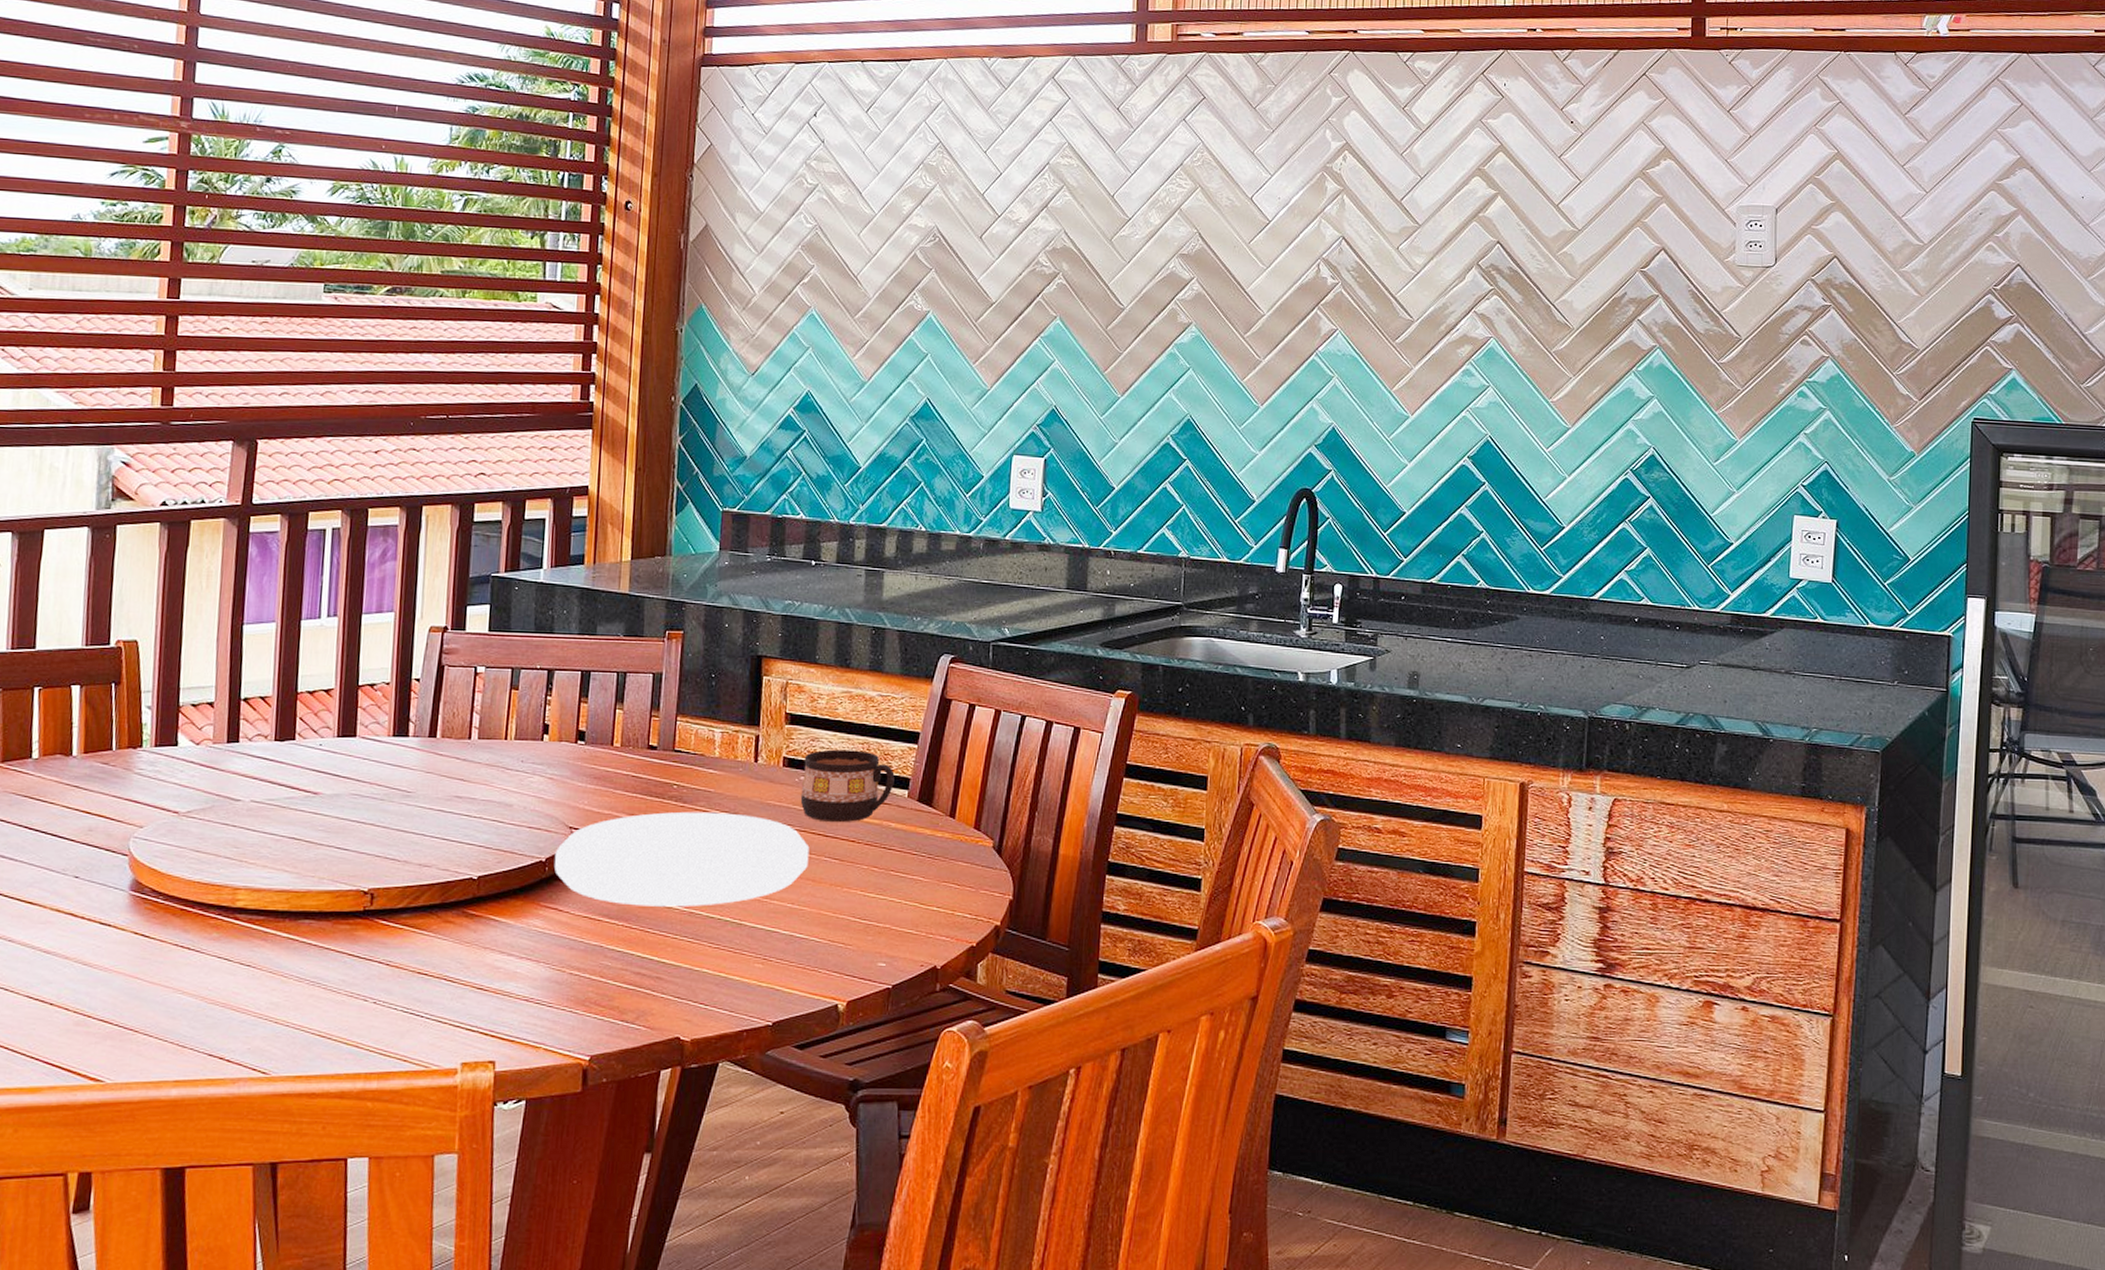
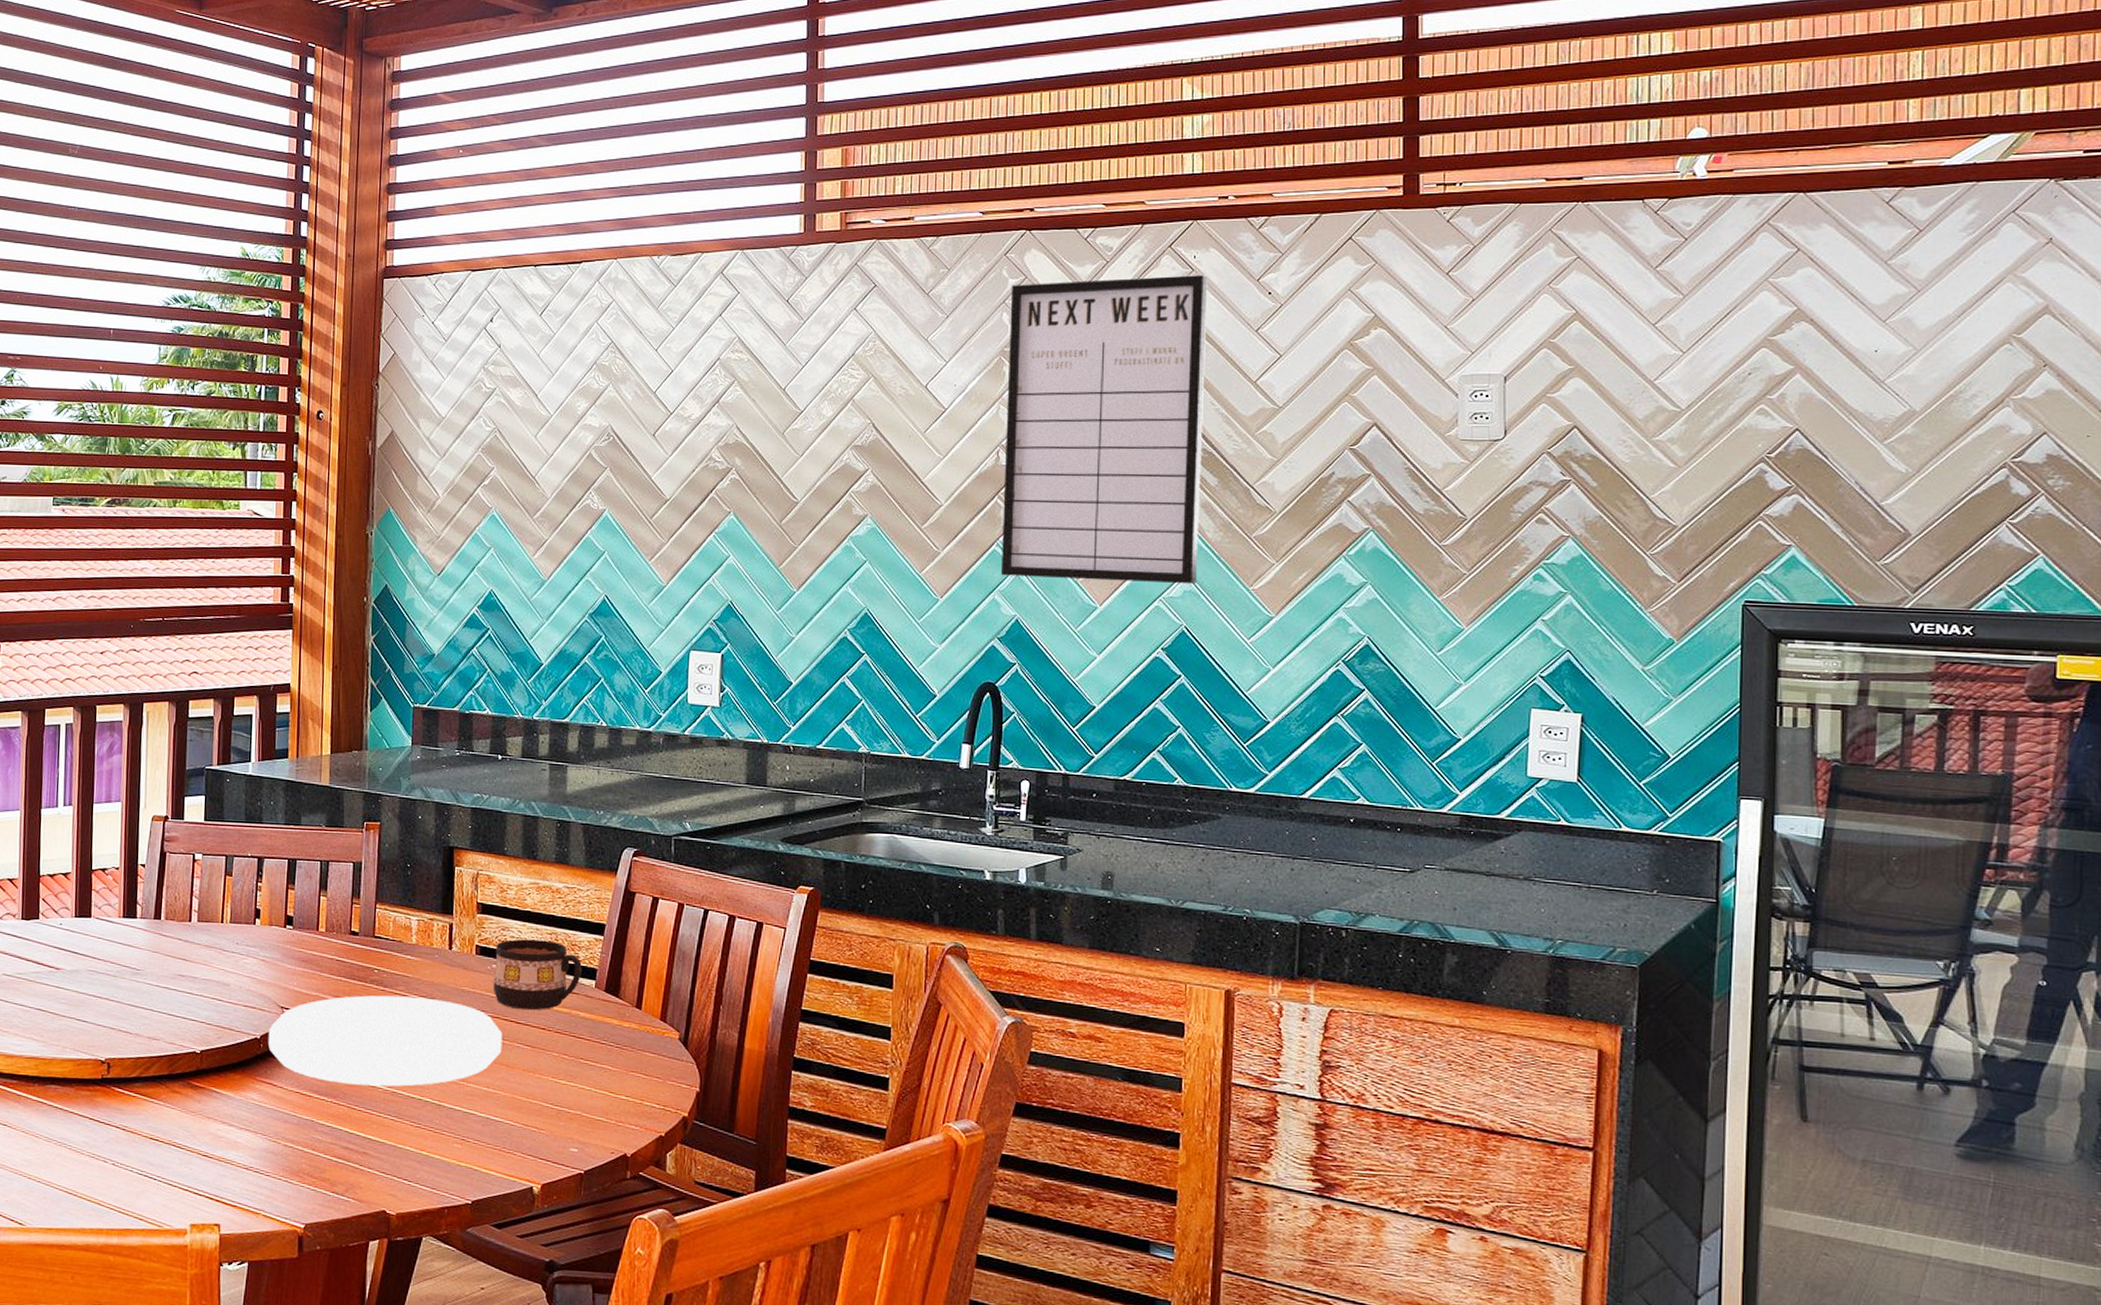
writing board: none [1318,101,1516,396] -> present [1000,274,1208,585]

